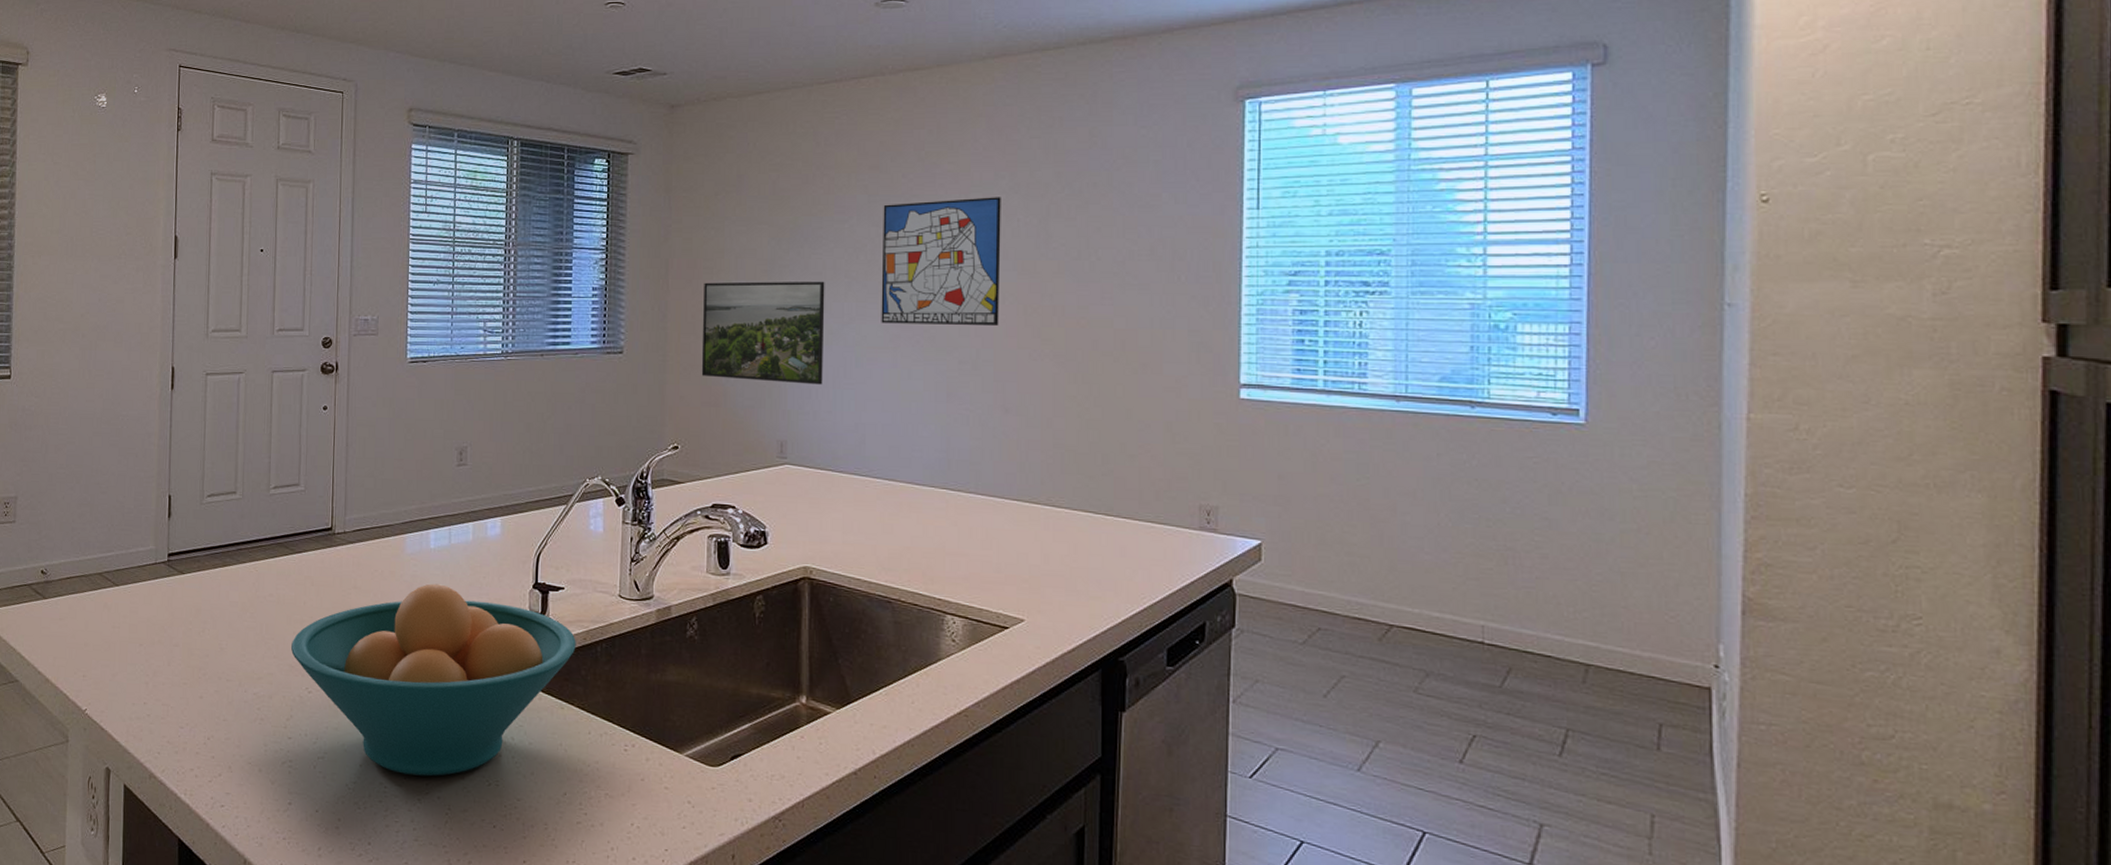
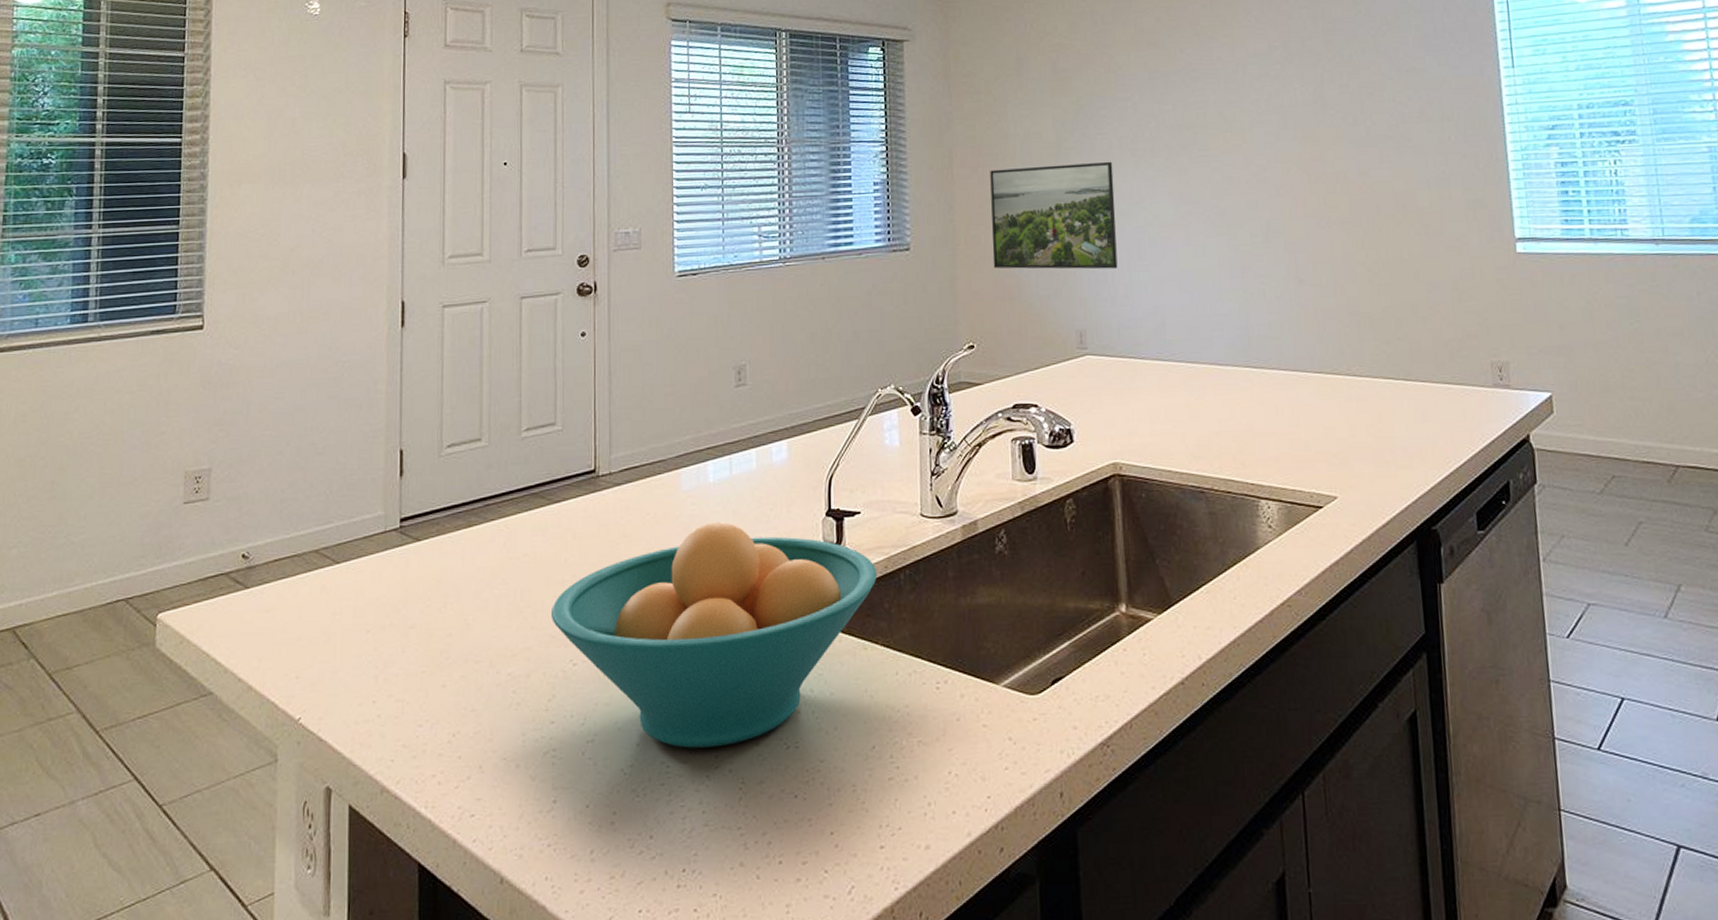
wall art: present [881,197,1001,325] -> none [1164,67,1286,201]

